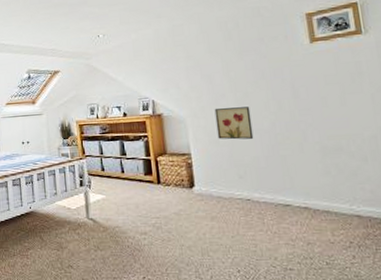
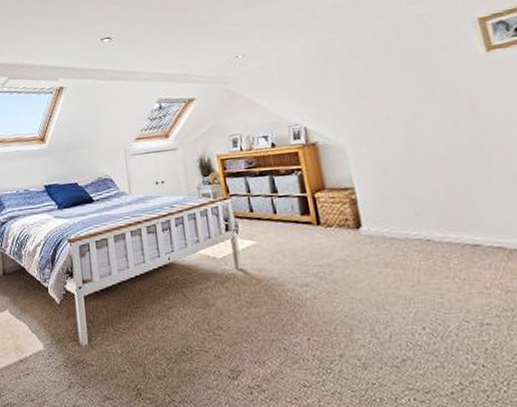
wall art: present [214,106,254,140] -> none [378,129,429,169]

